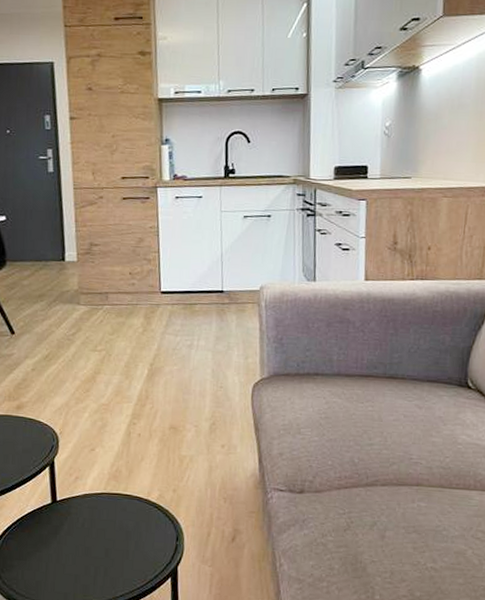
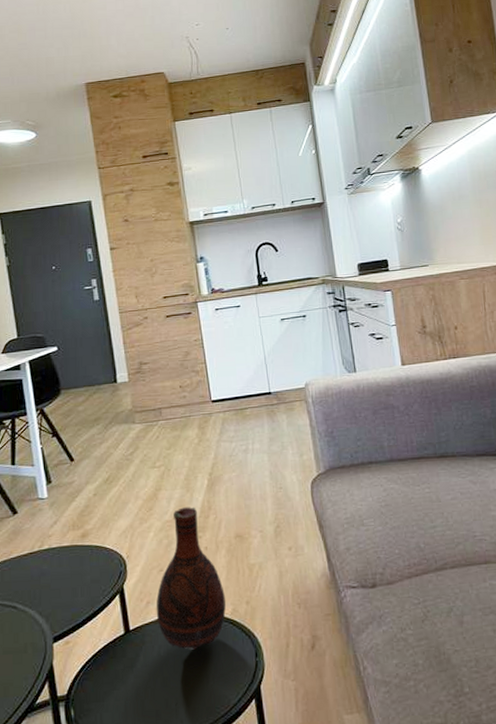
vase: none [83,393,153,574] -> present [156,507,226,706]

